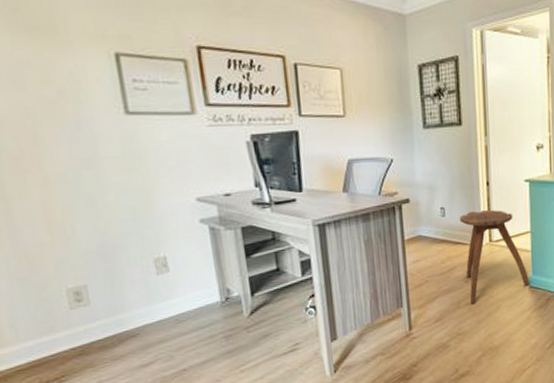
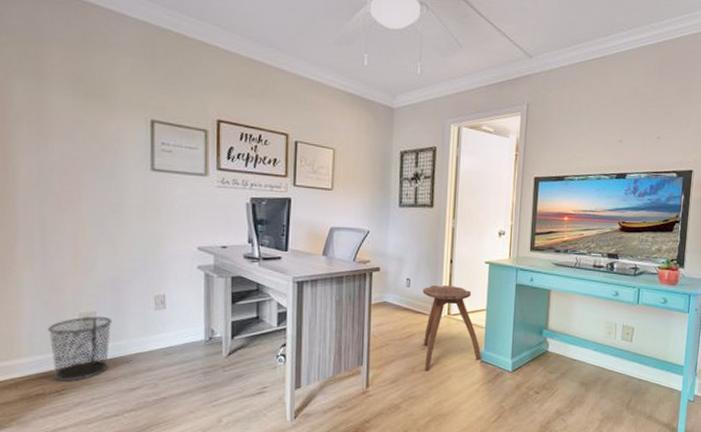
waste bin: none [31,289,113,368] -> present [47,316,112,382]

